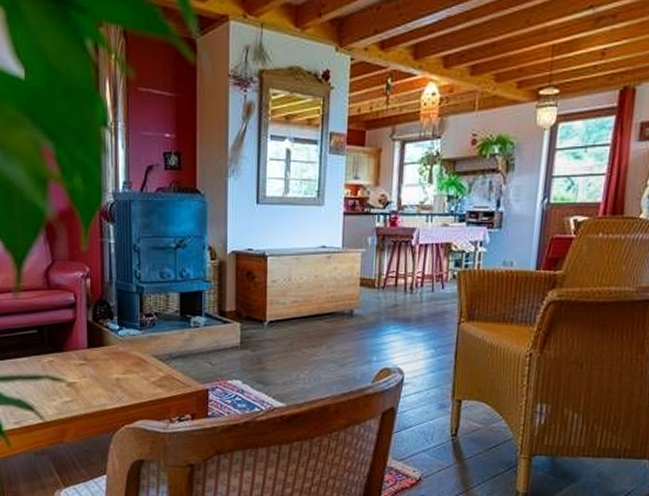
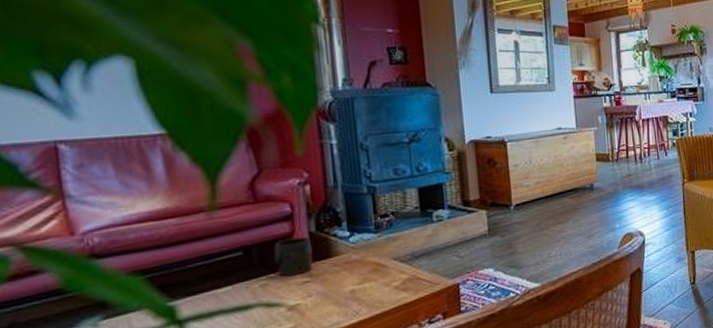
mug: none [60,324,89,357] -> present [274,236,313,277]

